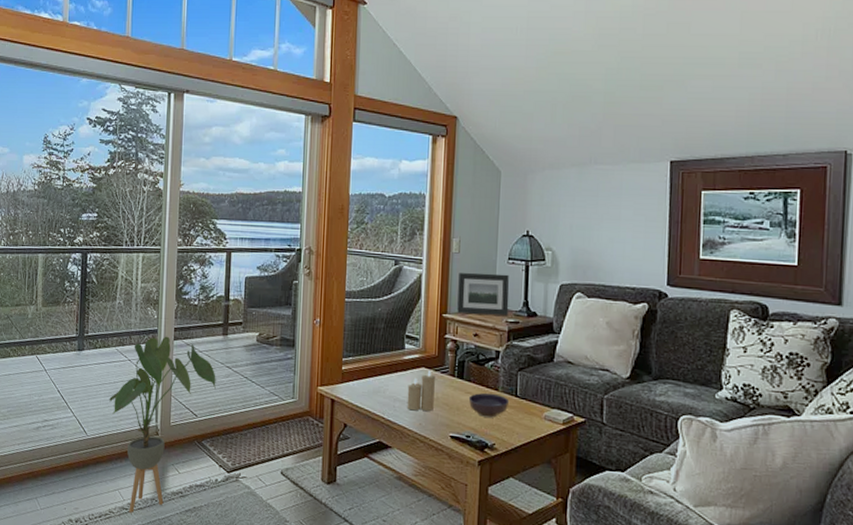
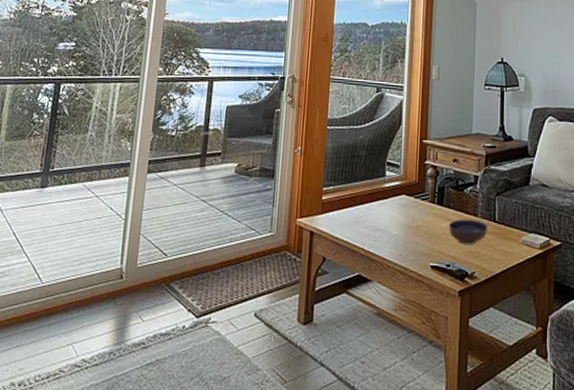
house plant: present [109,336,216,513] -> none [71,169,190,371]
candle: present [407,370,435,411] -> none [387,197,415,241]
picture frame: present [457,273,509,316] -> none [437,99,486,140]

